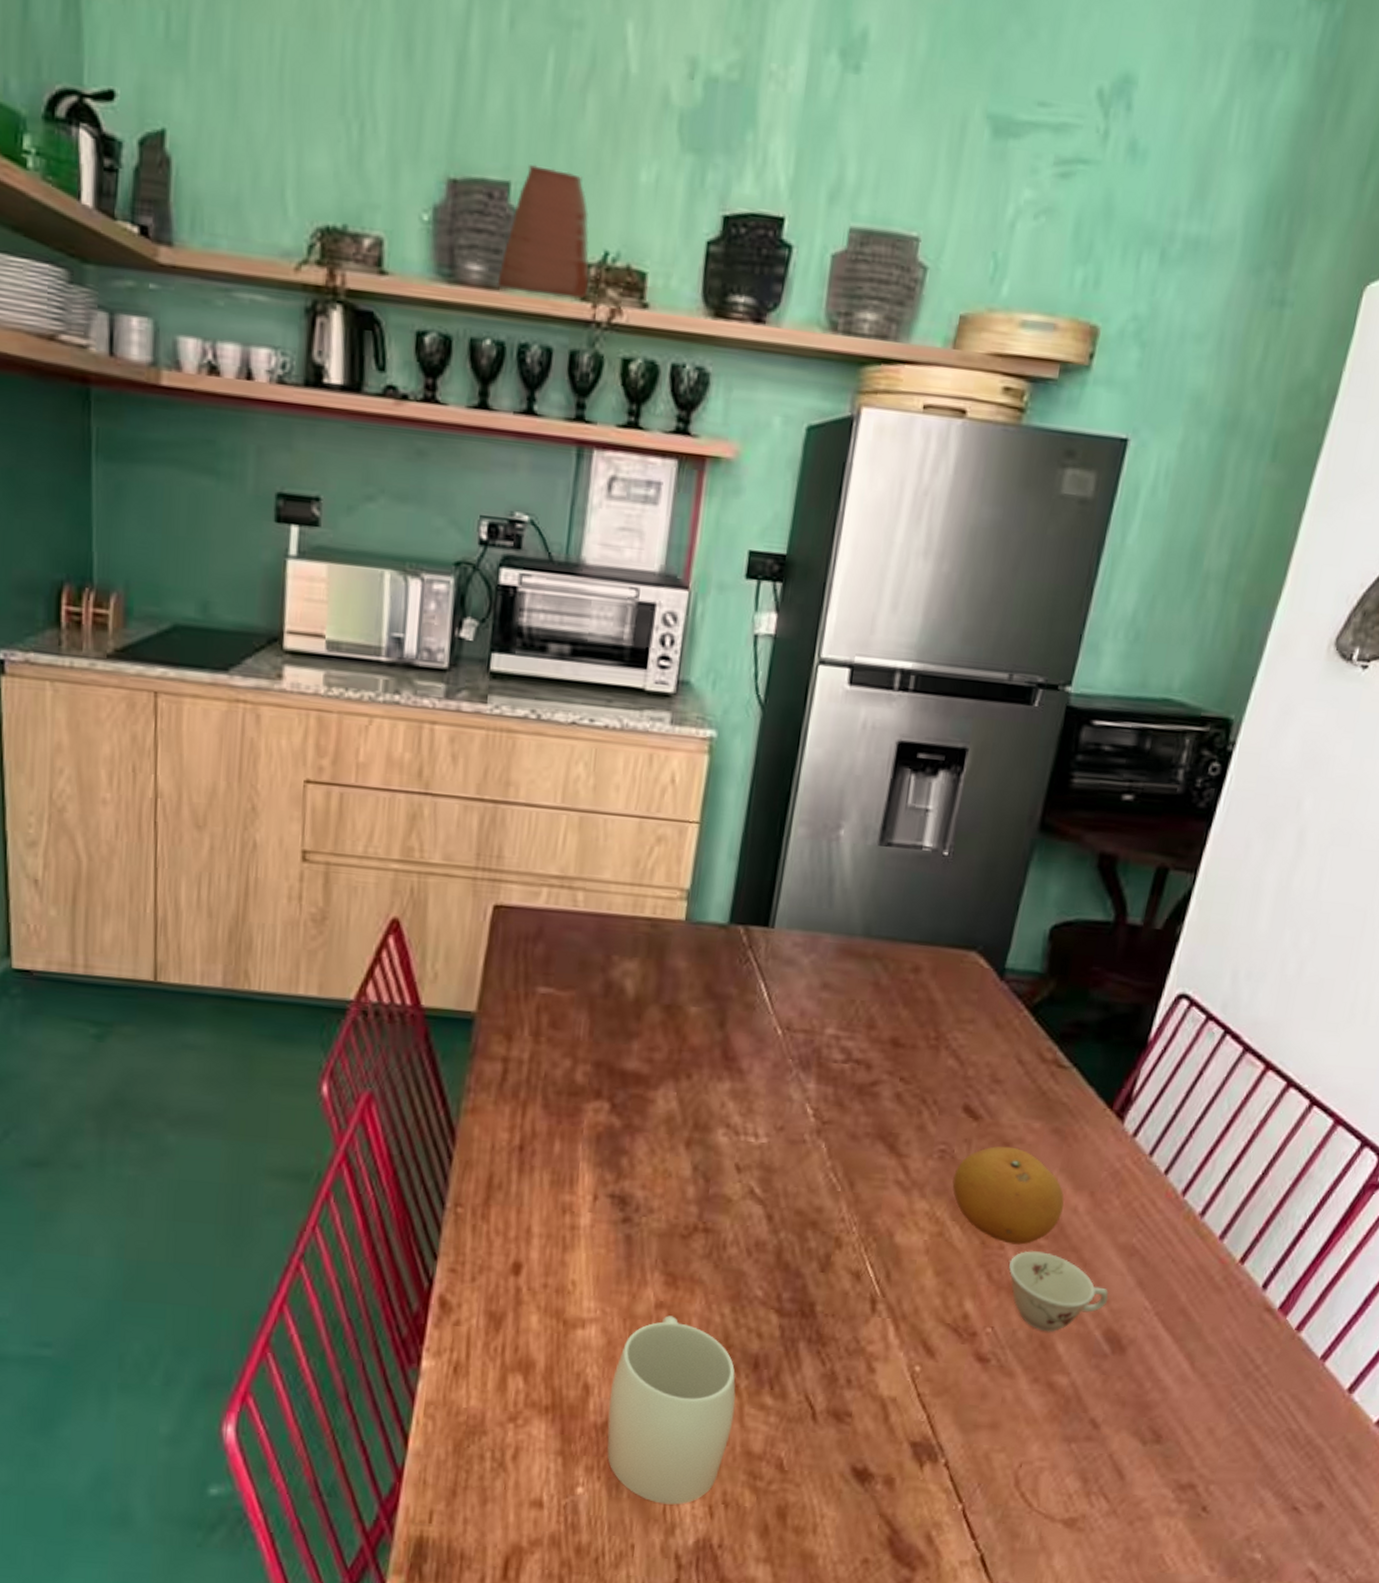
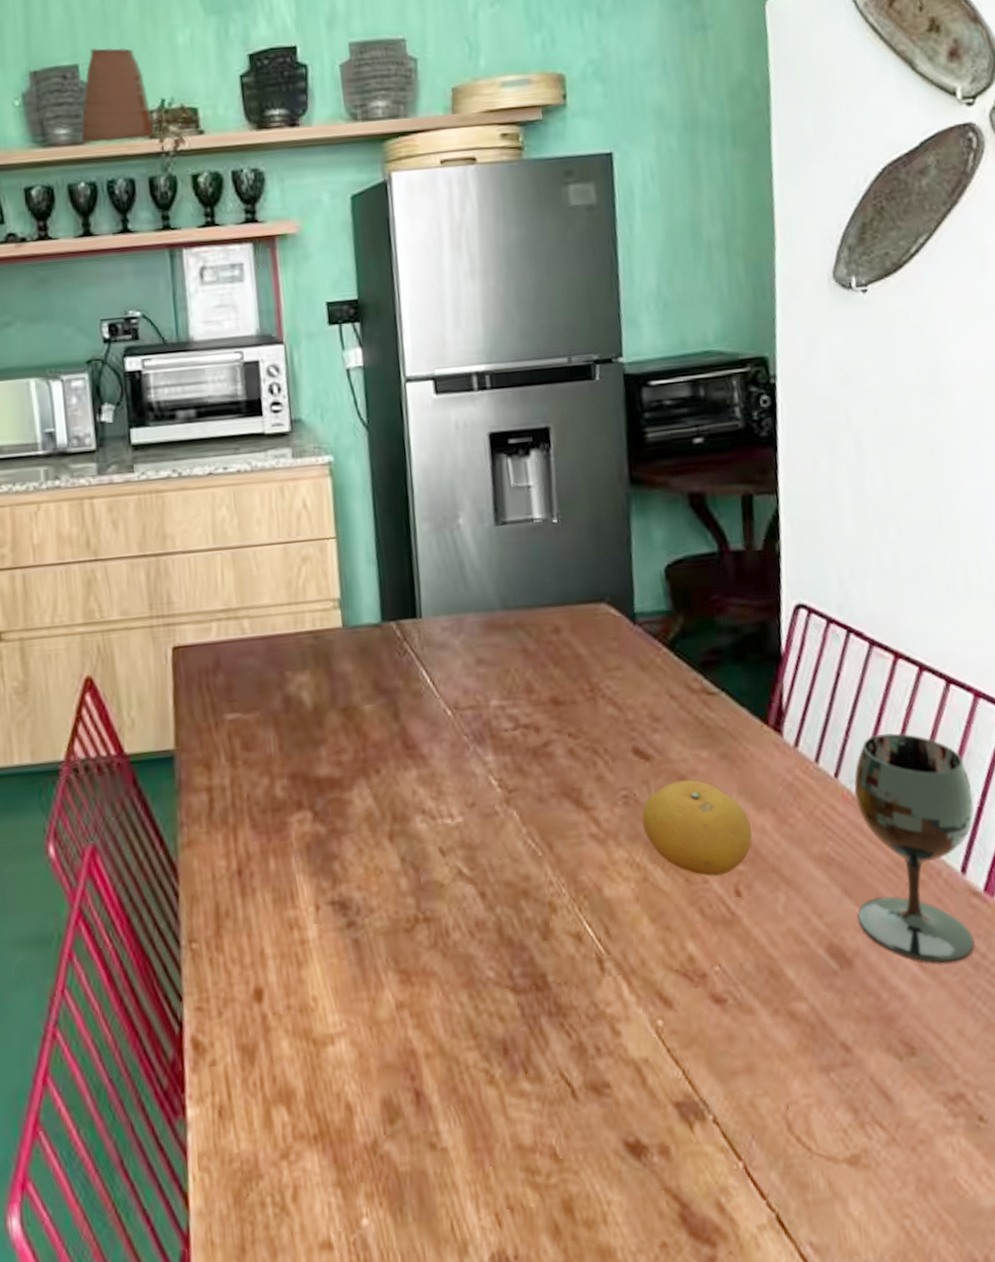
mug: present [607,1315,736,1505] -> none [372,1014,498,1221]
teacup: present [1009,1251,1109,1332] -> none [716,878,821,960]
wine glass: none [1144,1140,1302,1368] -> present [853,732,975,964]

